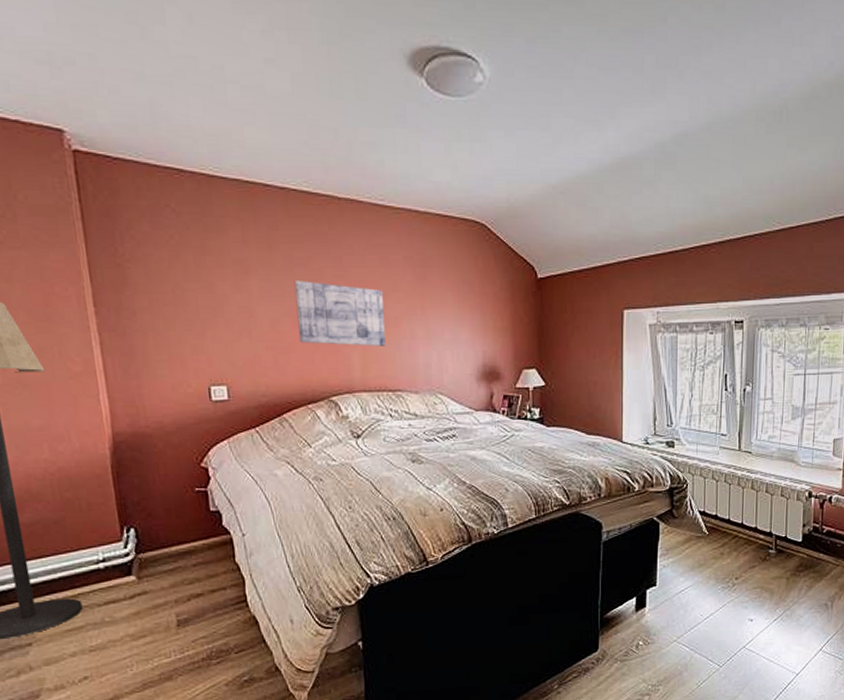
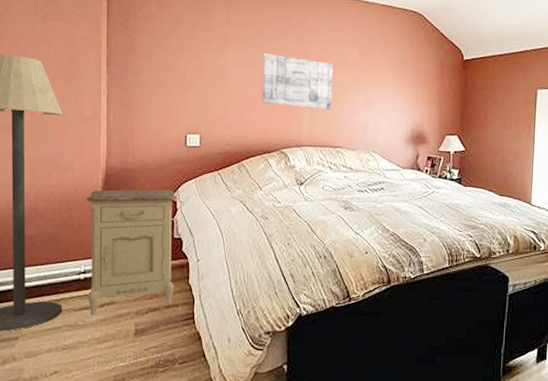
nightstand: none [92,454,219,609] -> present [86,189,177,315]

